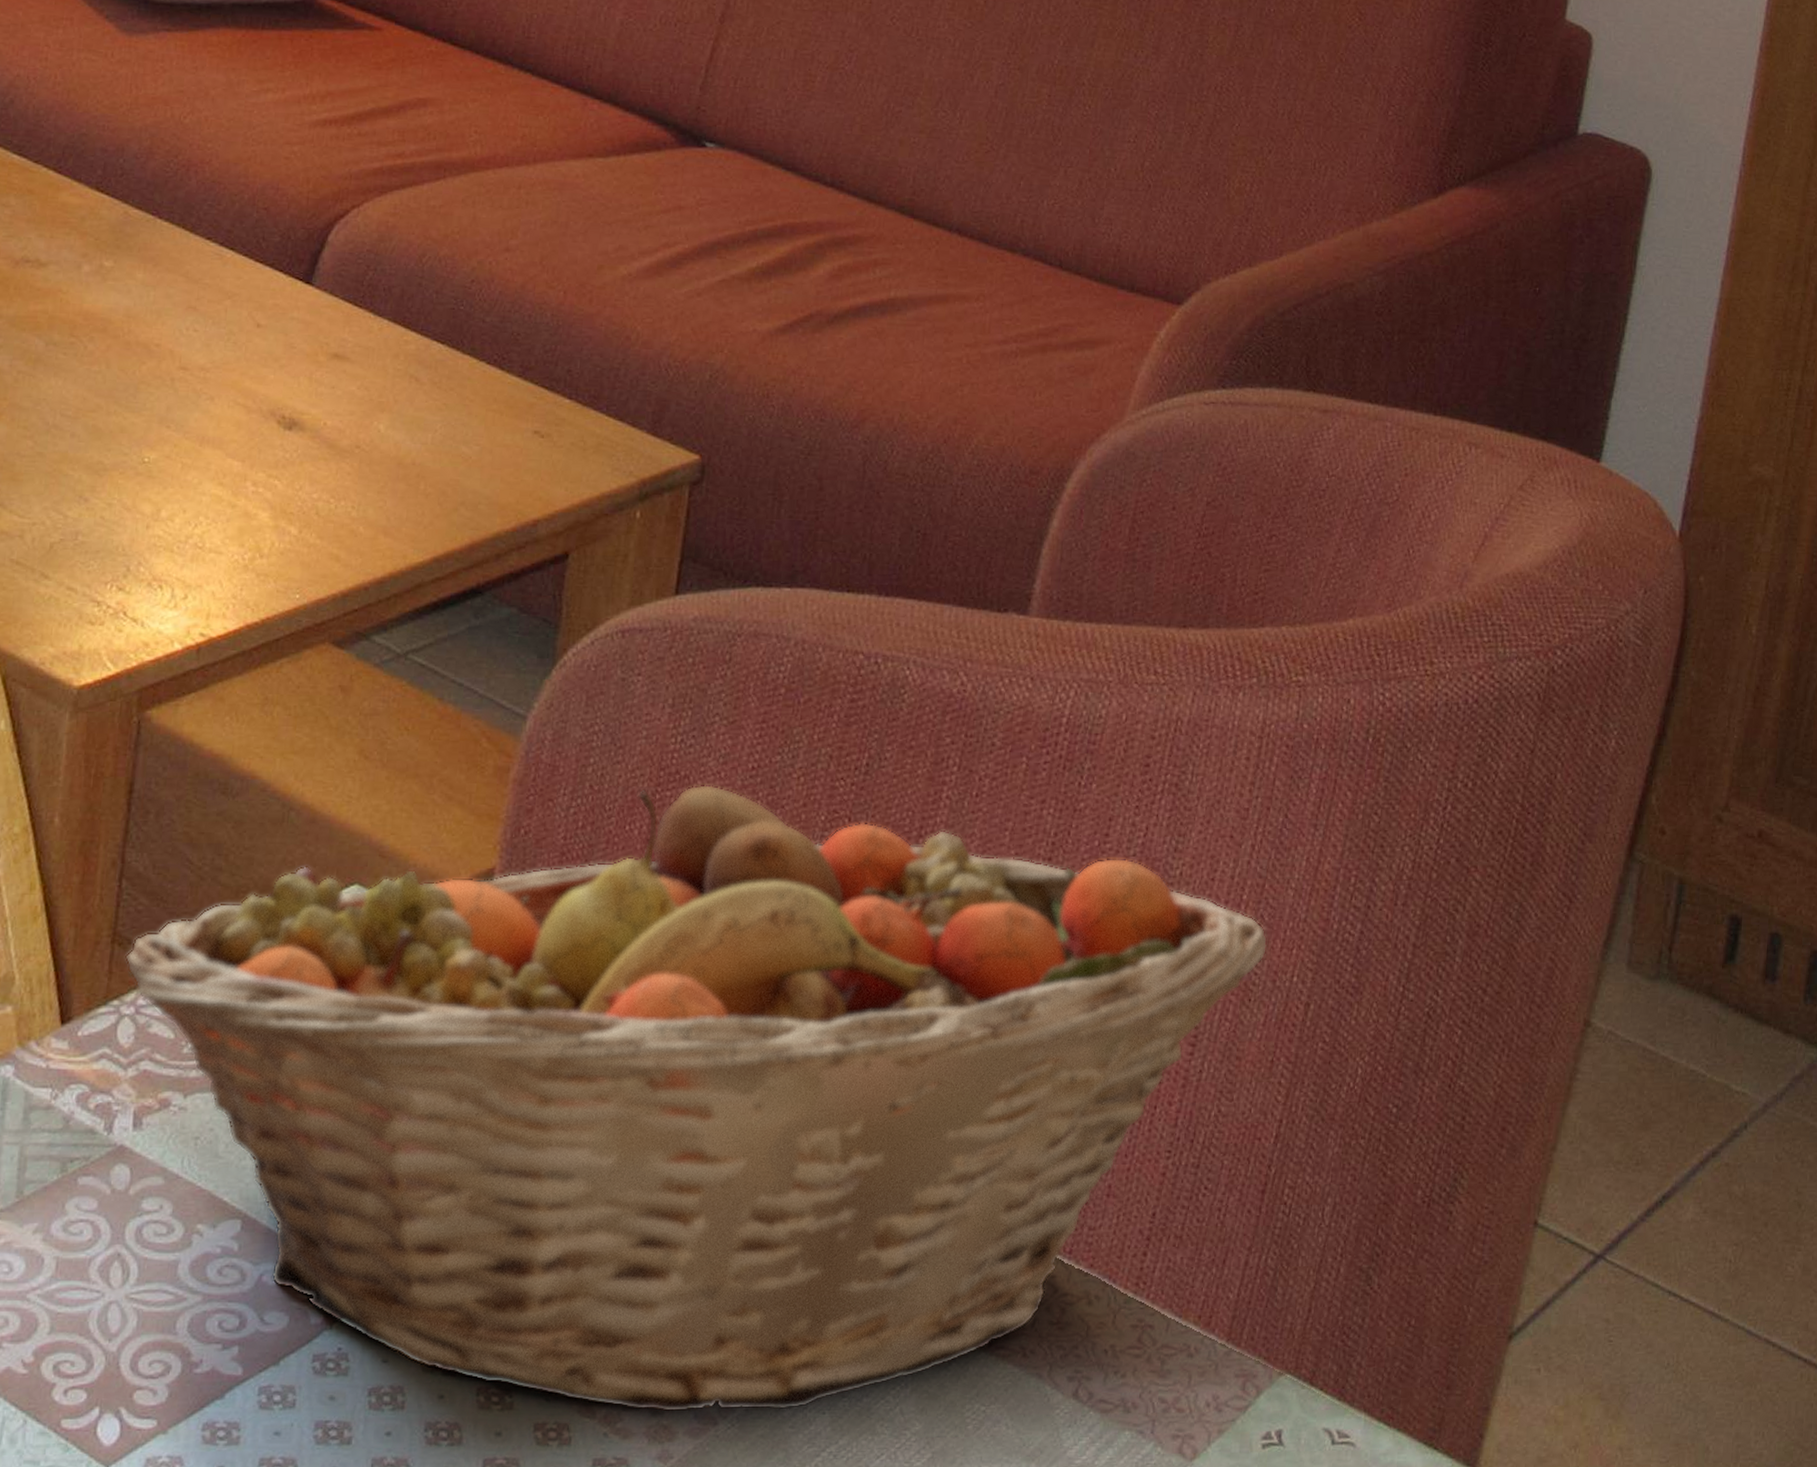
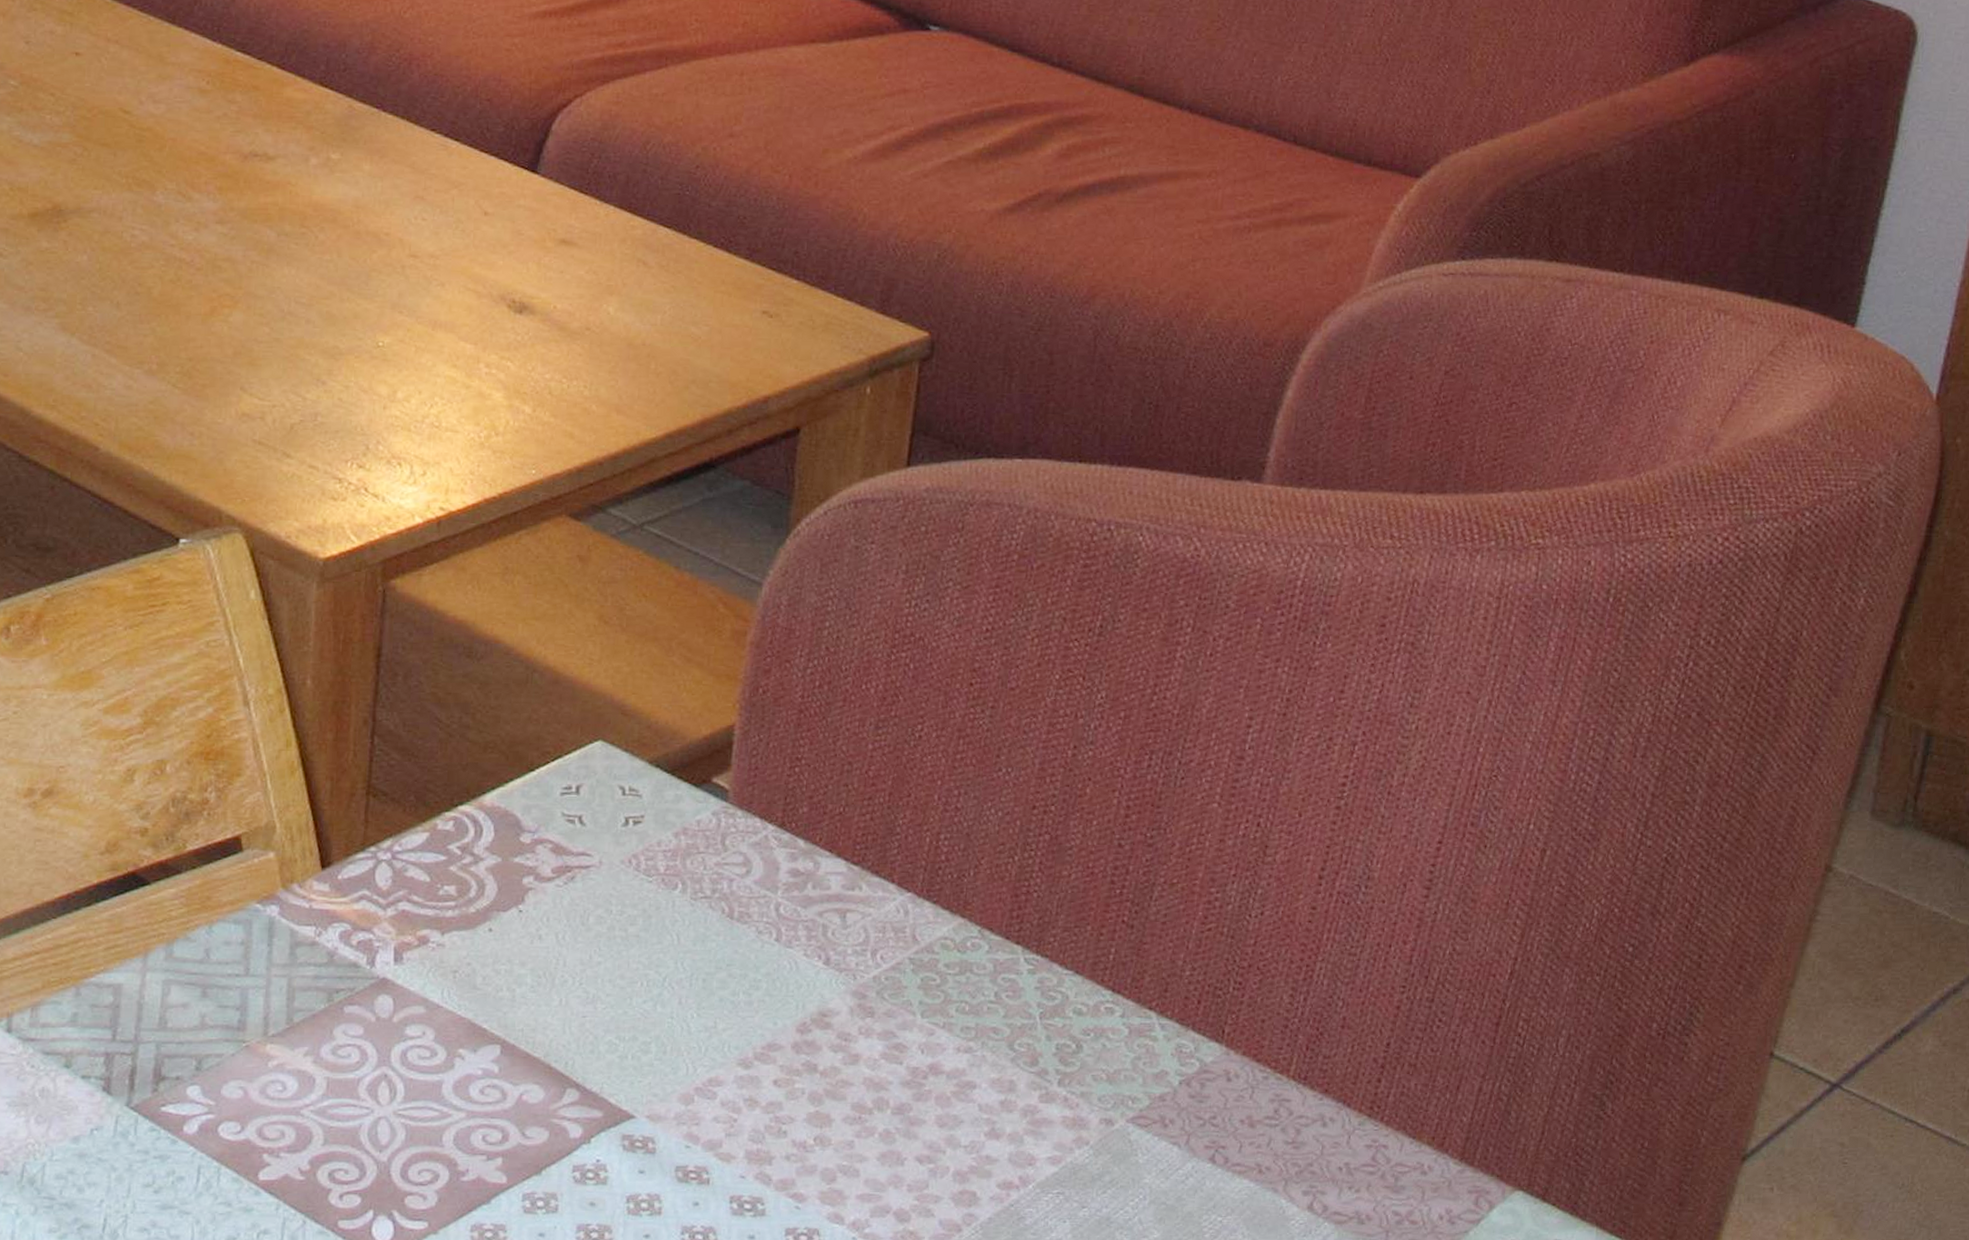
fruit basket: present [125,784,1268,1413] -> none [380,645,1505,1221]

